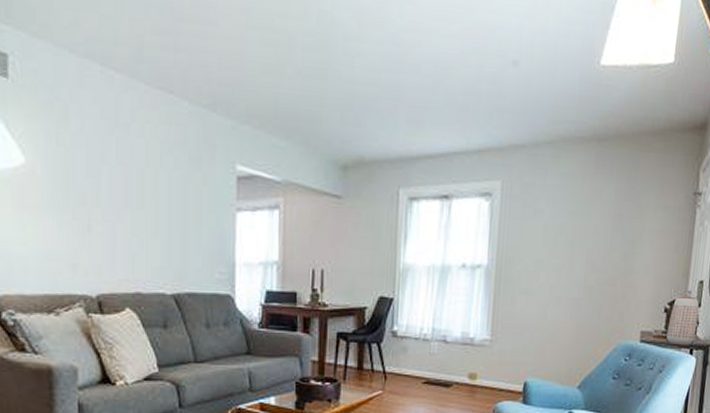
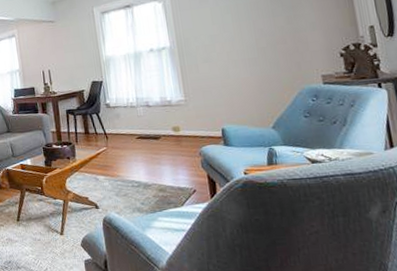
vase: present [666,297,699,346] -> none [347,40,380,83]

